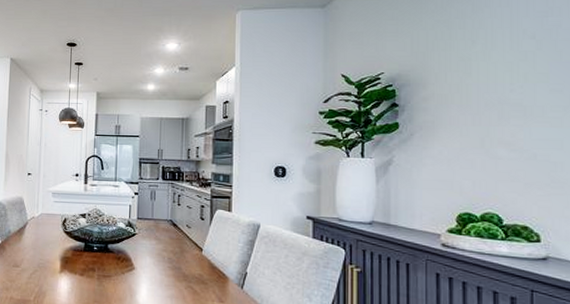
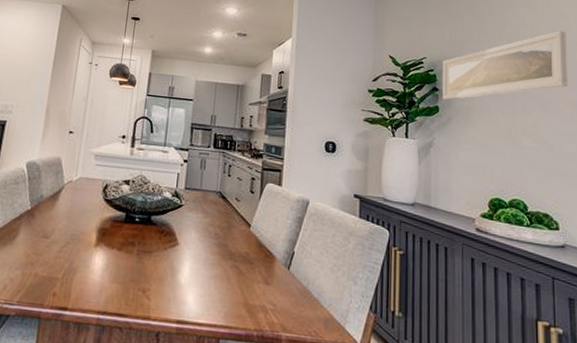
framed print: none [403,27,556,116] -> present [442,30,568,101]

